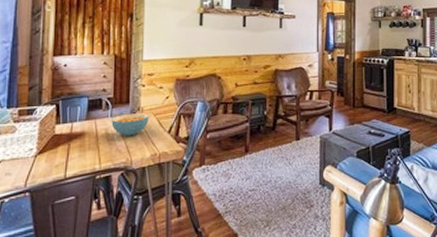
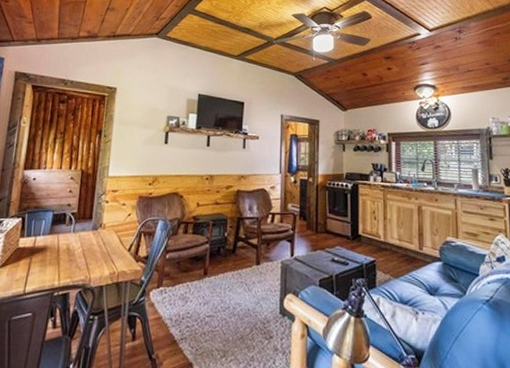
cereal bowl: present [111,113,149,136] -> none [73,229,111,253]

